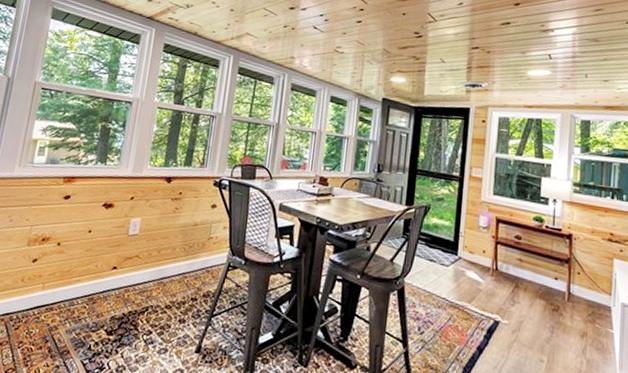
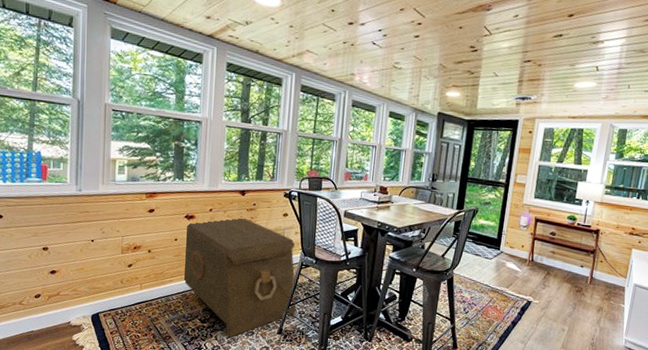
storage trunk: none [93,206,222,356] -> present [184,216,296,338]

